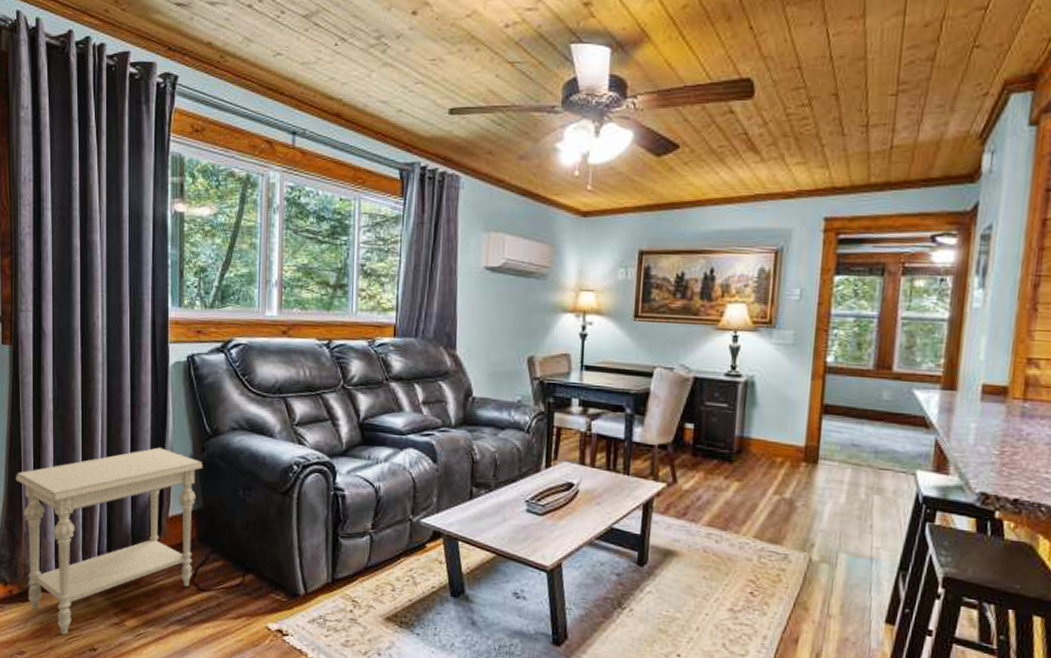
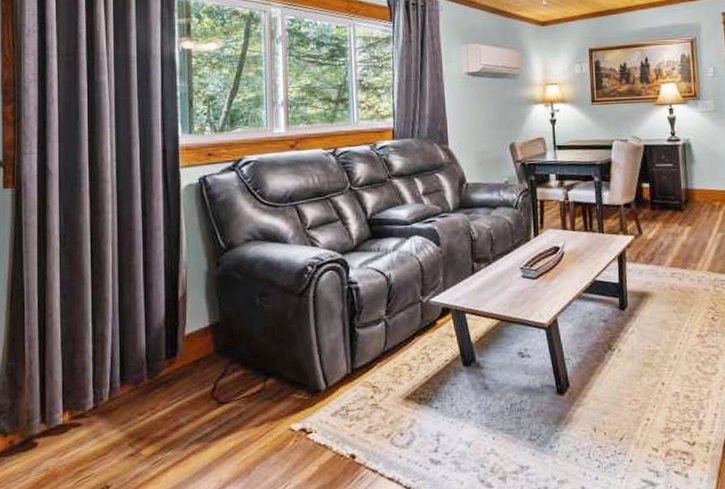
side table: present [15,447,204,635] -> none [17,268,219,479]

